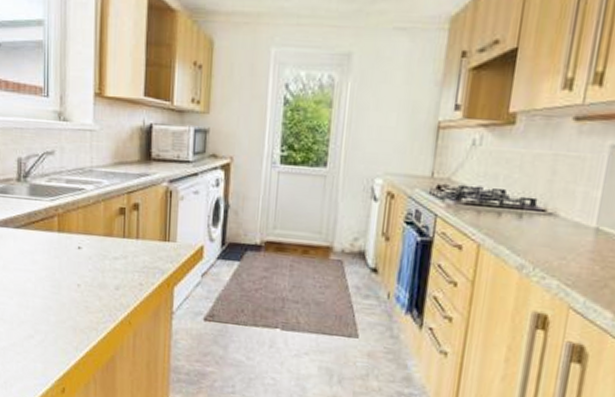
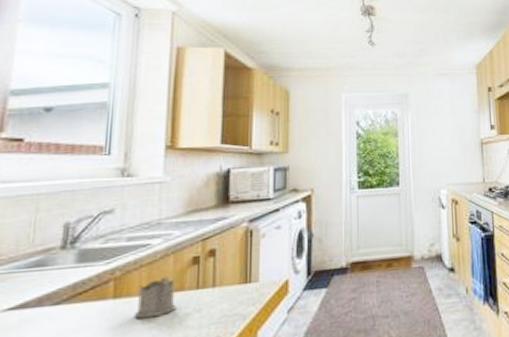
tea glass holder: none [74,221,107,255] -> present [133,276,177,319]

